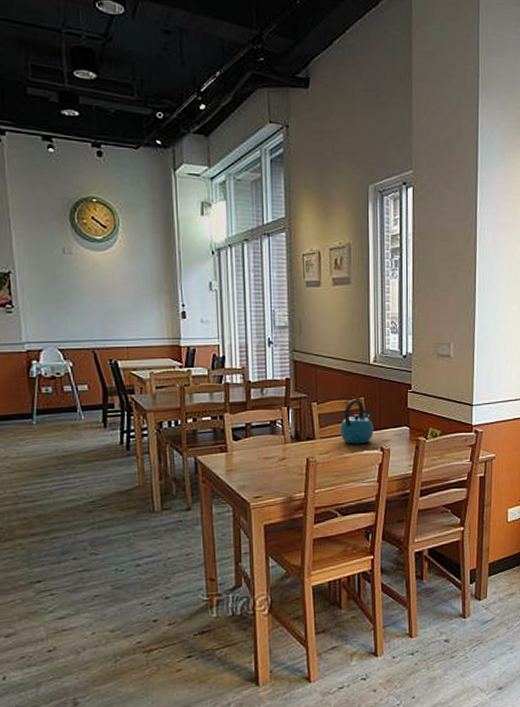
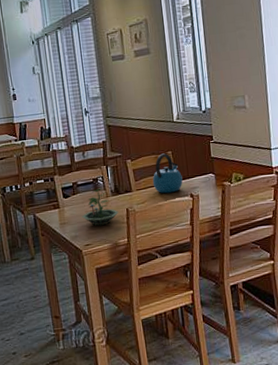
terrarium: none [253,432,297,476] -> present [82,188,119,226]

